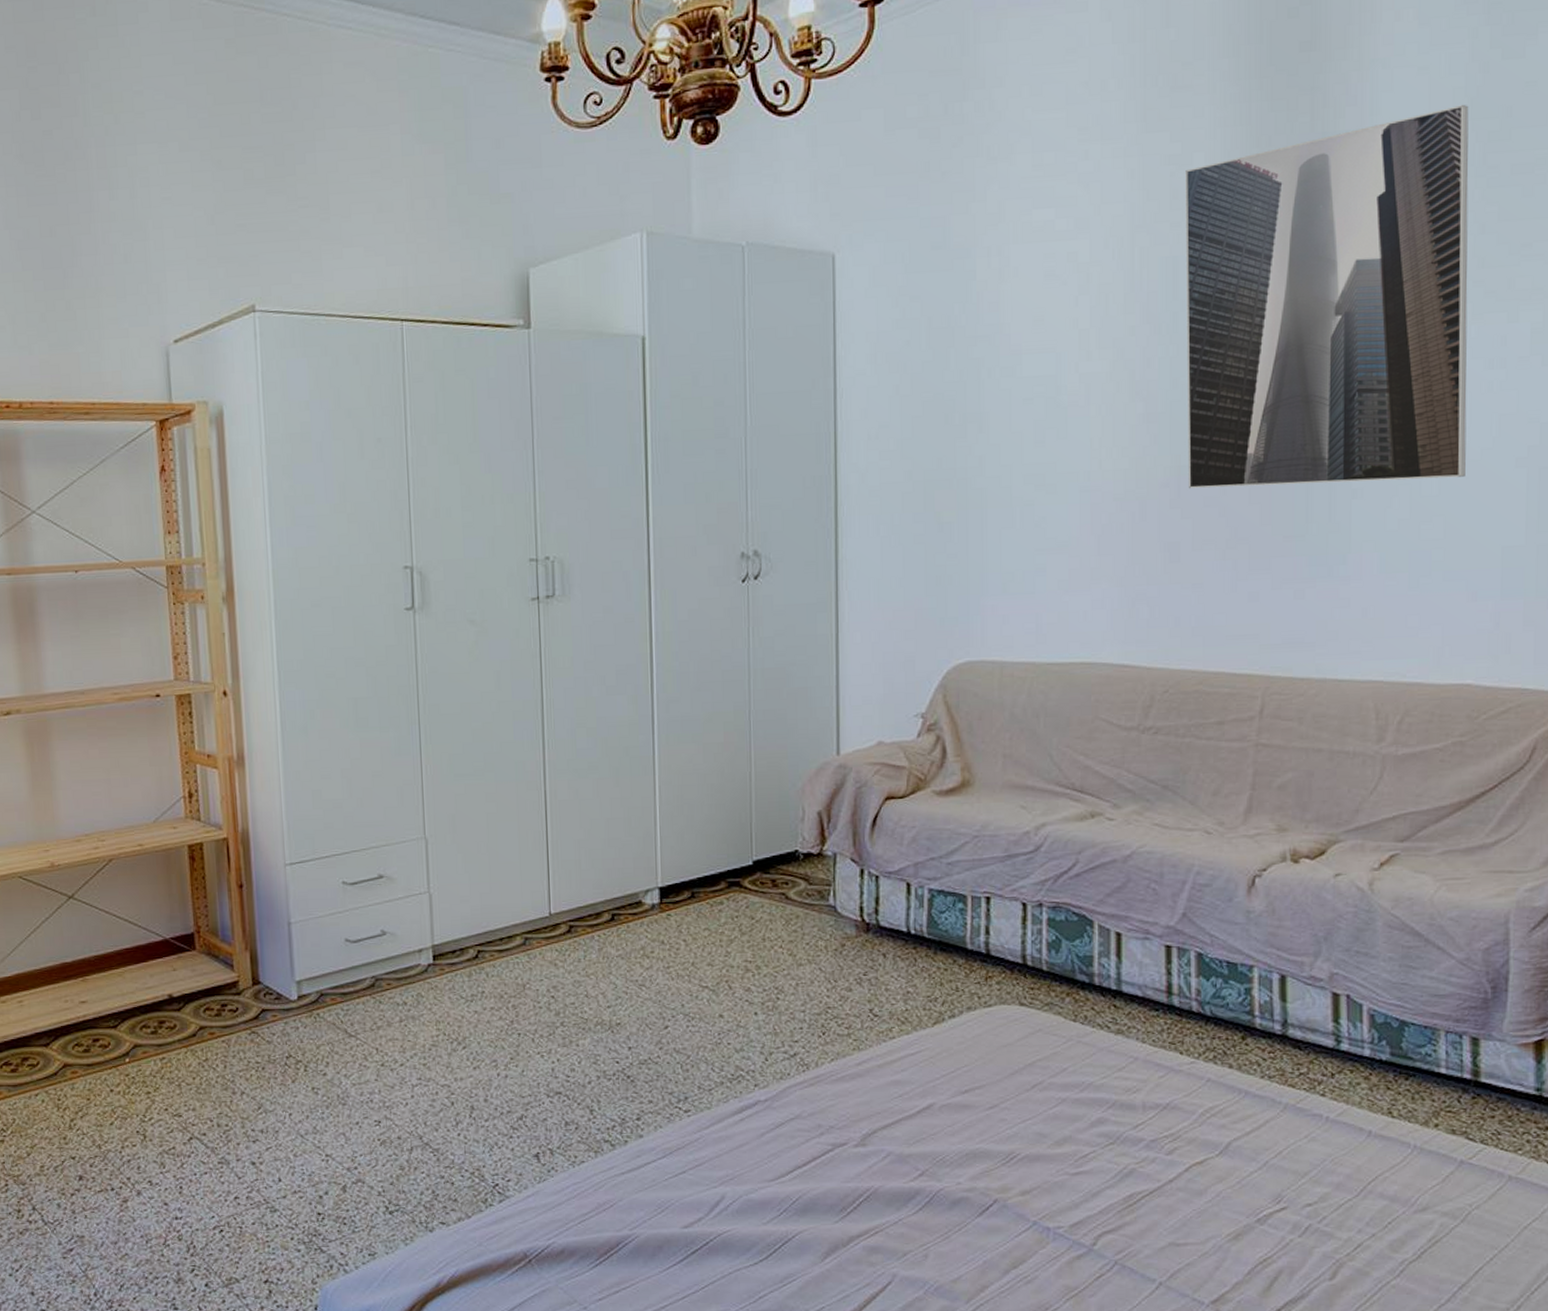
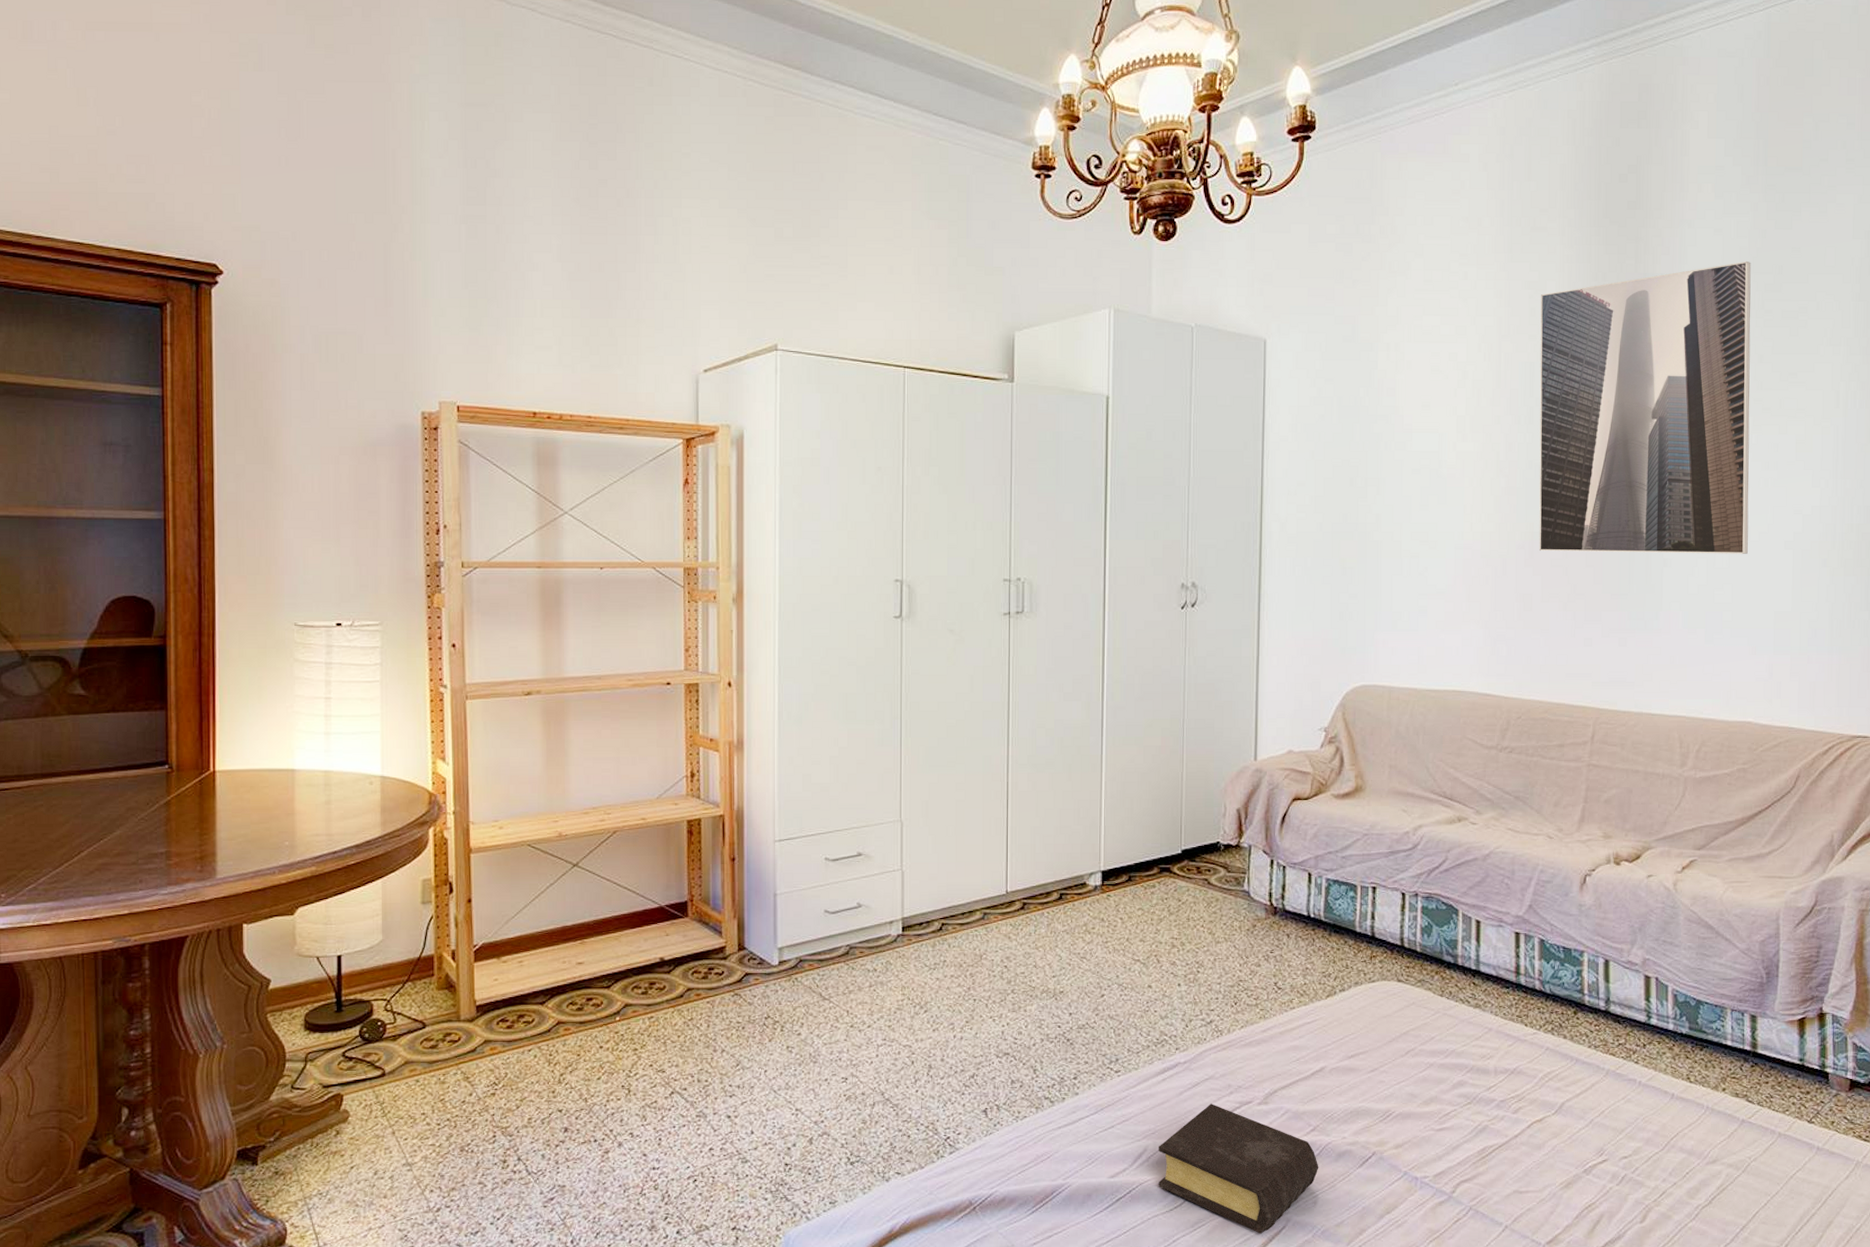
book: none [739,1146,930,1290] -> present [1158,1104,1319,1234]

